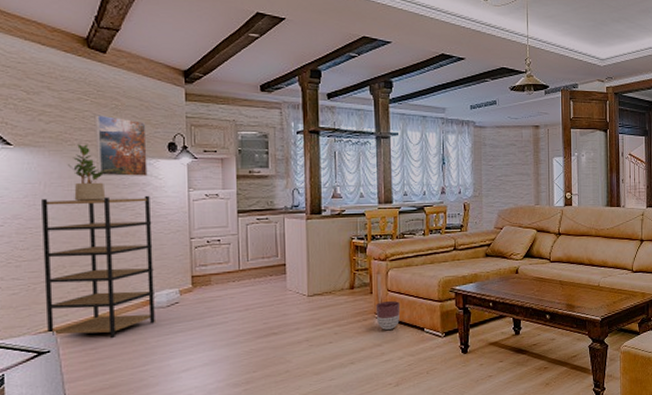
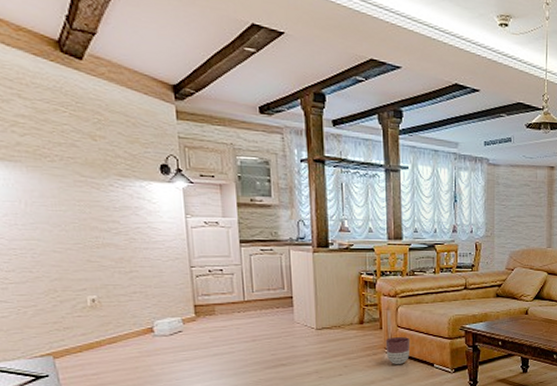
shelving unit: present [42,195,155,339] -> none [23,218,158,365]
potted plant: present [68,144,106,201] -> none [50,161,96,223]
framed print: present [94,115,148,176] -> none [74,129,140,199]

